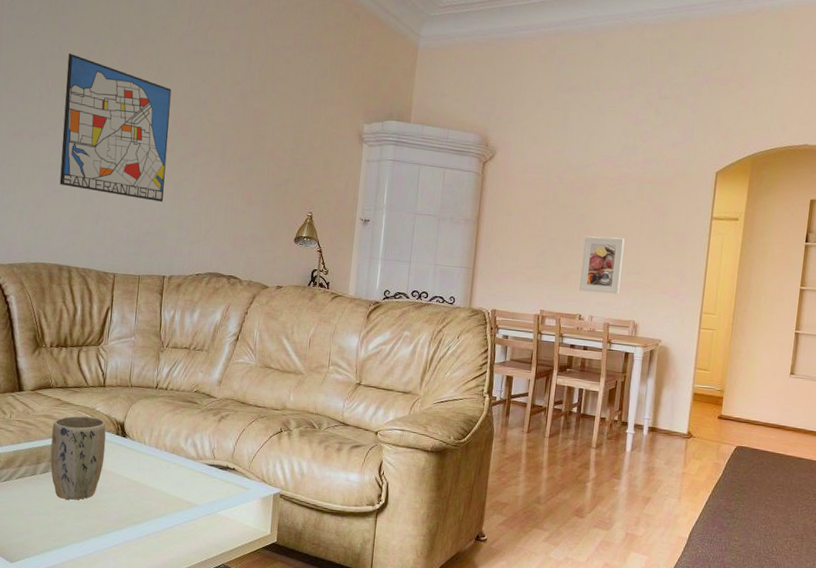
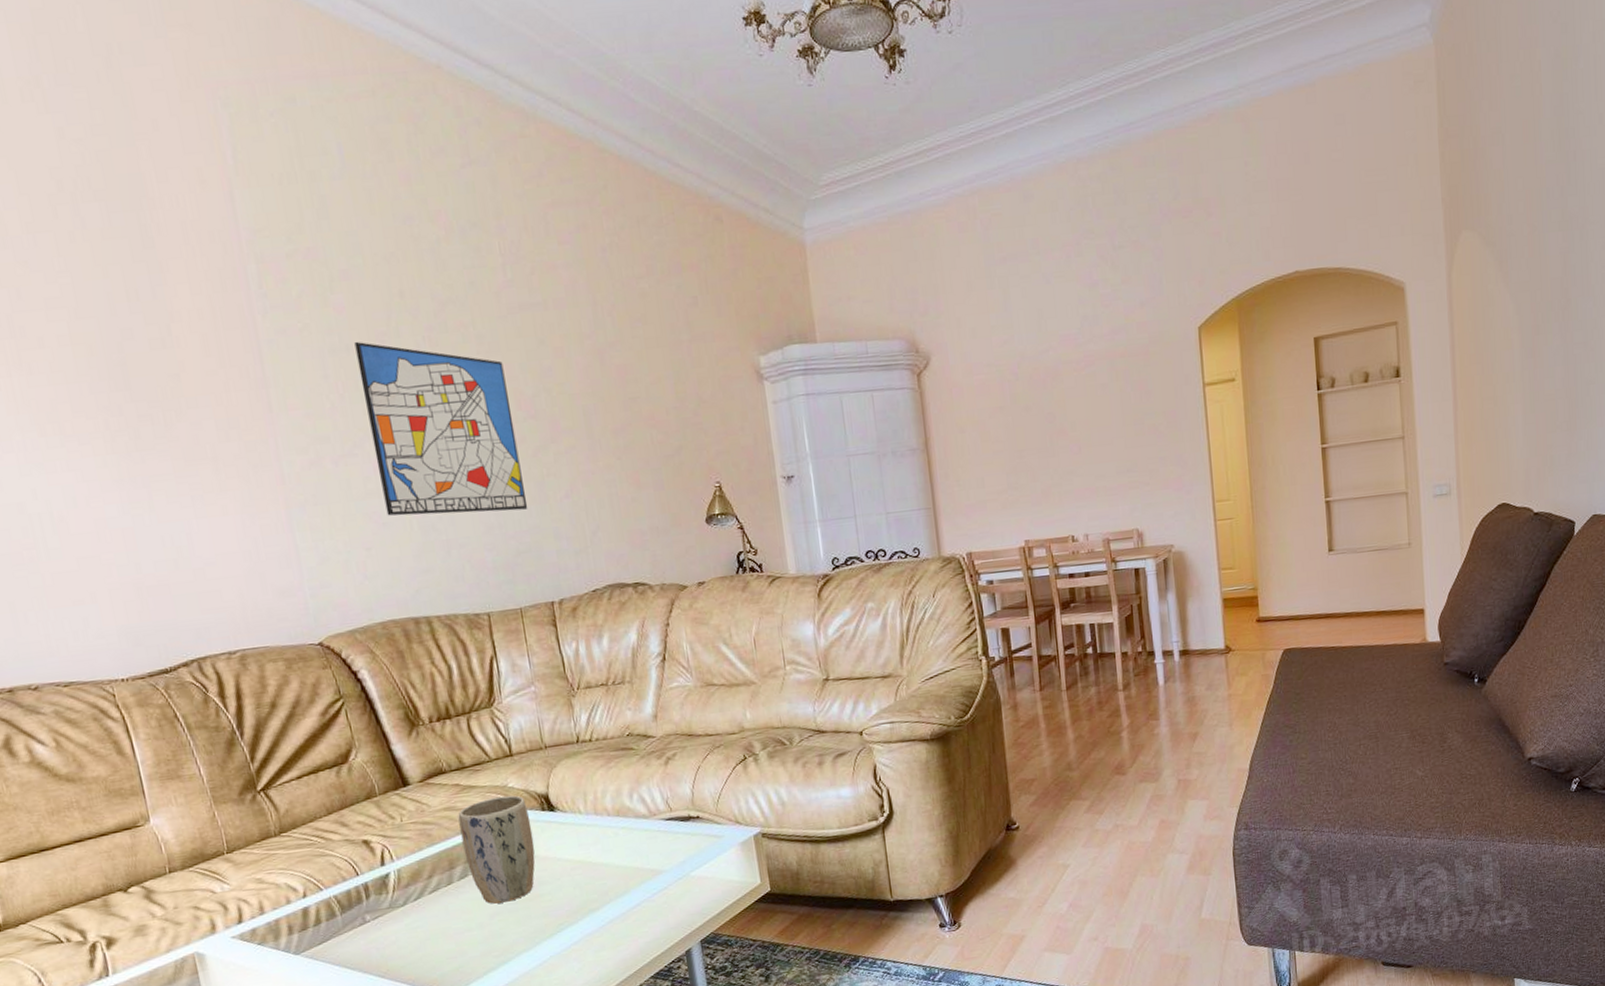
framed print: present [579,236,625,295] -> none [1059,431,1113,507]

